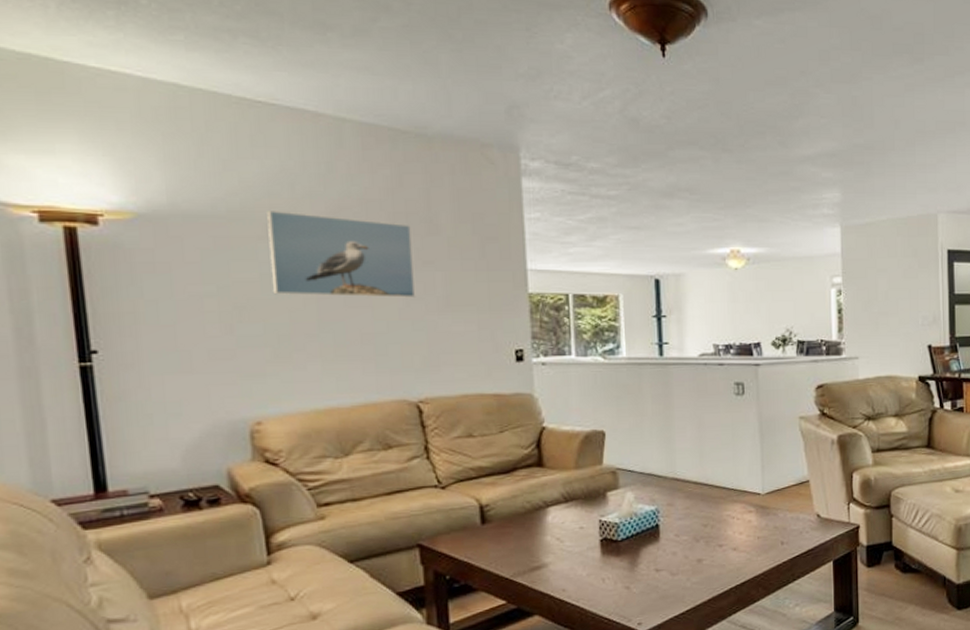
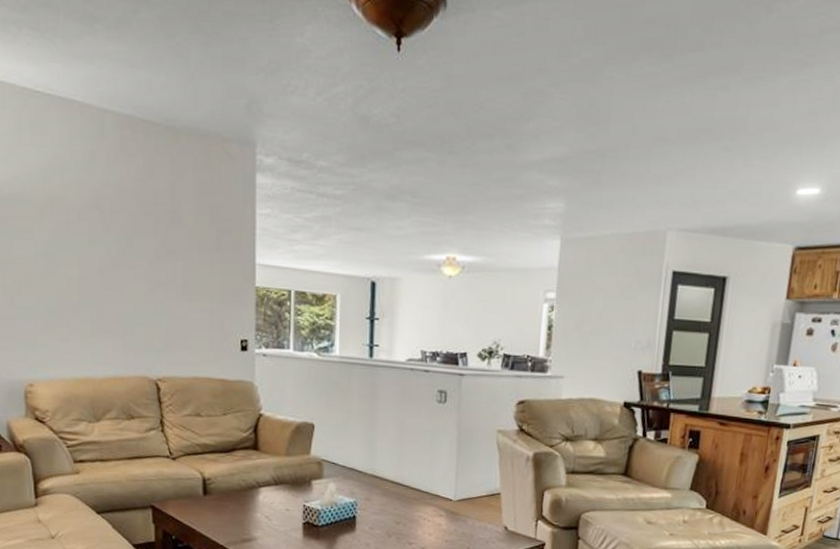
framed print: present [267,211,416,298] -> none [42,195,159,283]

